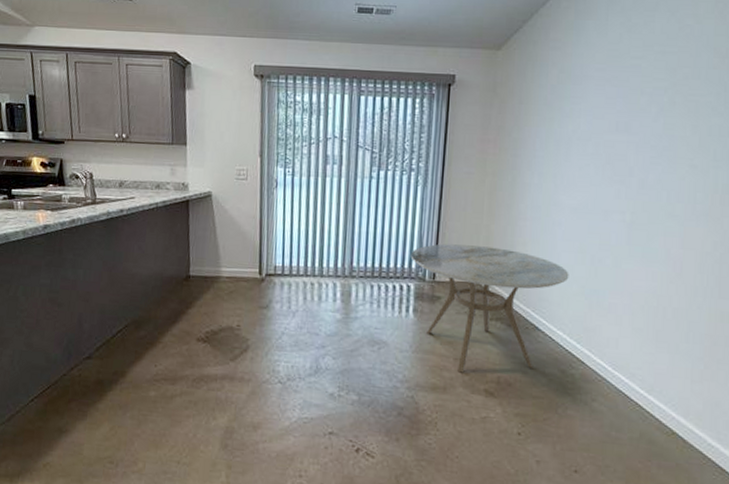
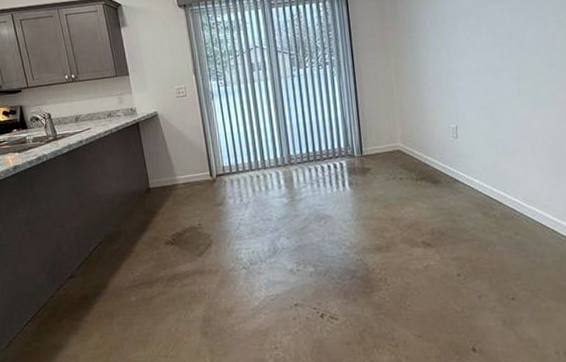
dining table: present [410,244,569,373] -> none [338,117,476,231]

